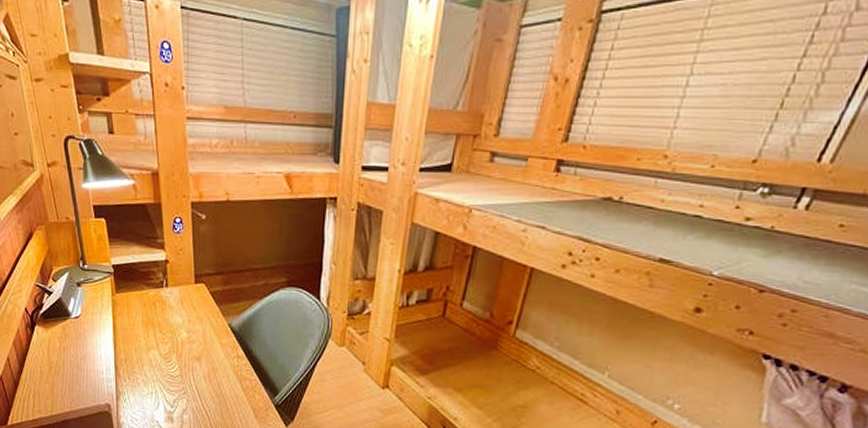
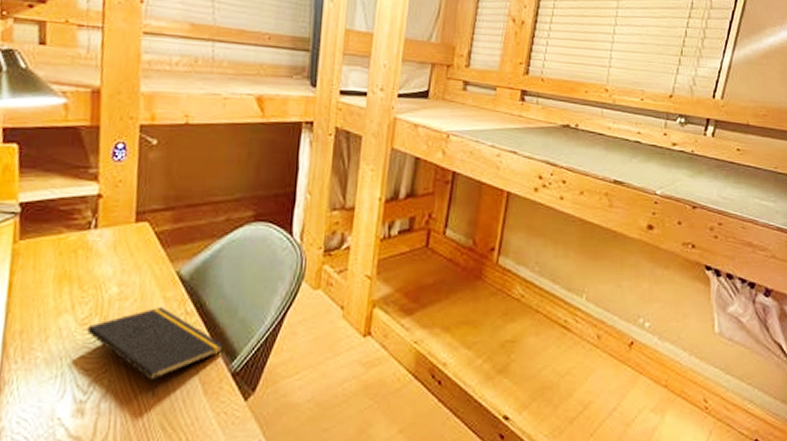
notepad: none [169,350,268,415] -> present [87,306,224,397]

